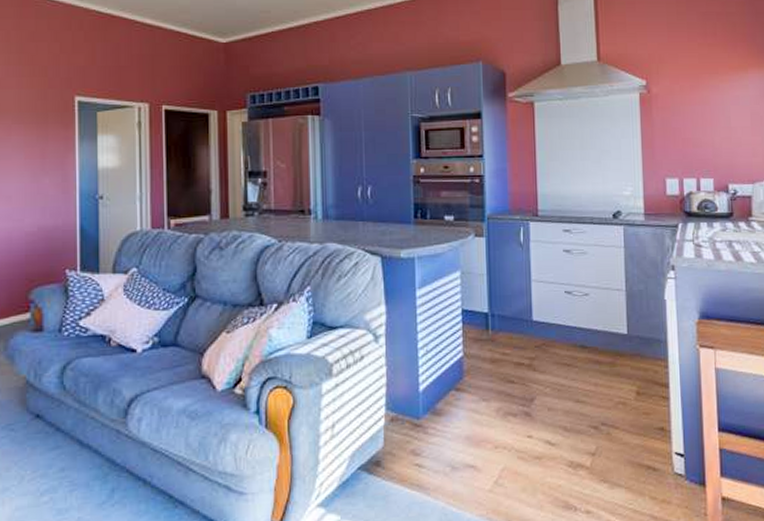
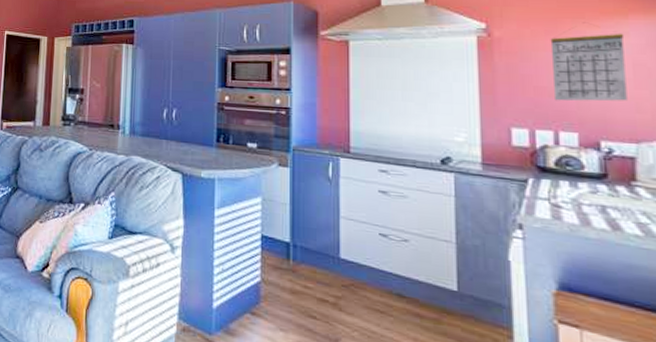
calendar: none [694,77,747,151] -> present [550,22,628,101]

